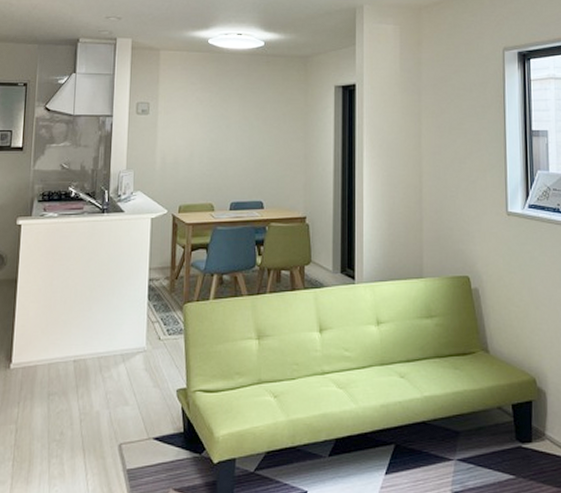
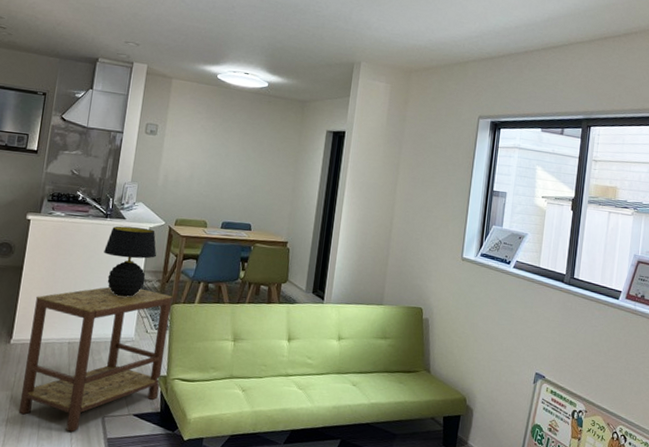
side table: none [25,289,184,466] -> present [18,286,172,432]
table lamp: none [104,220,162,300] -> present [104,226,157,297]

